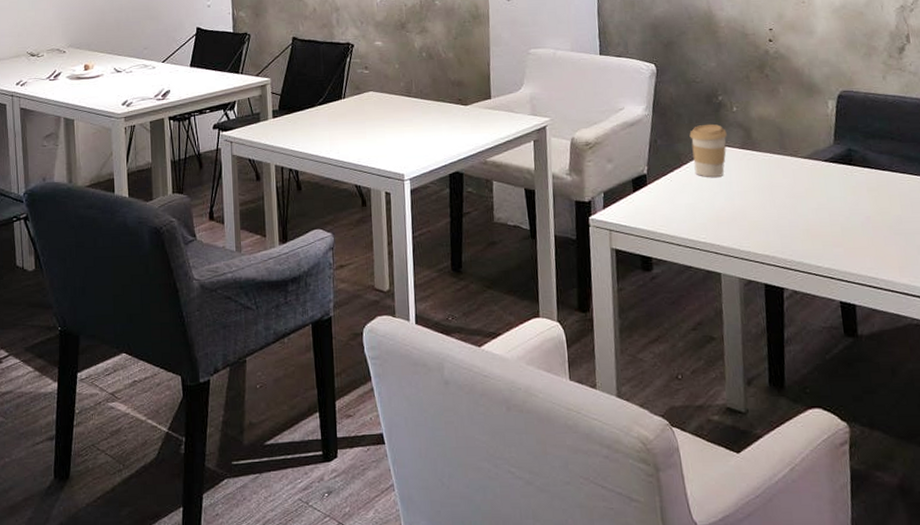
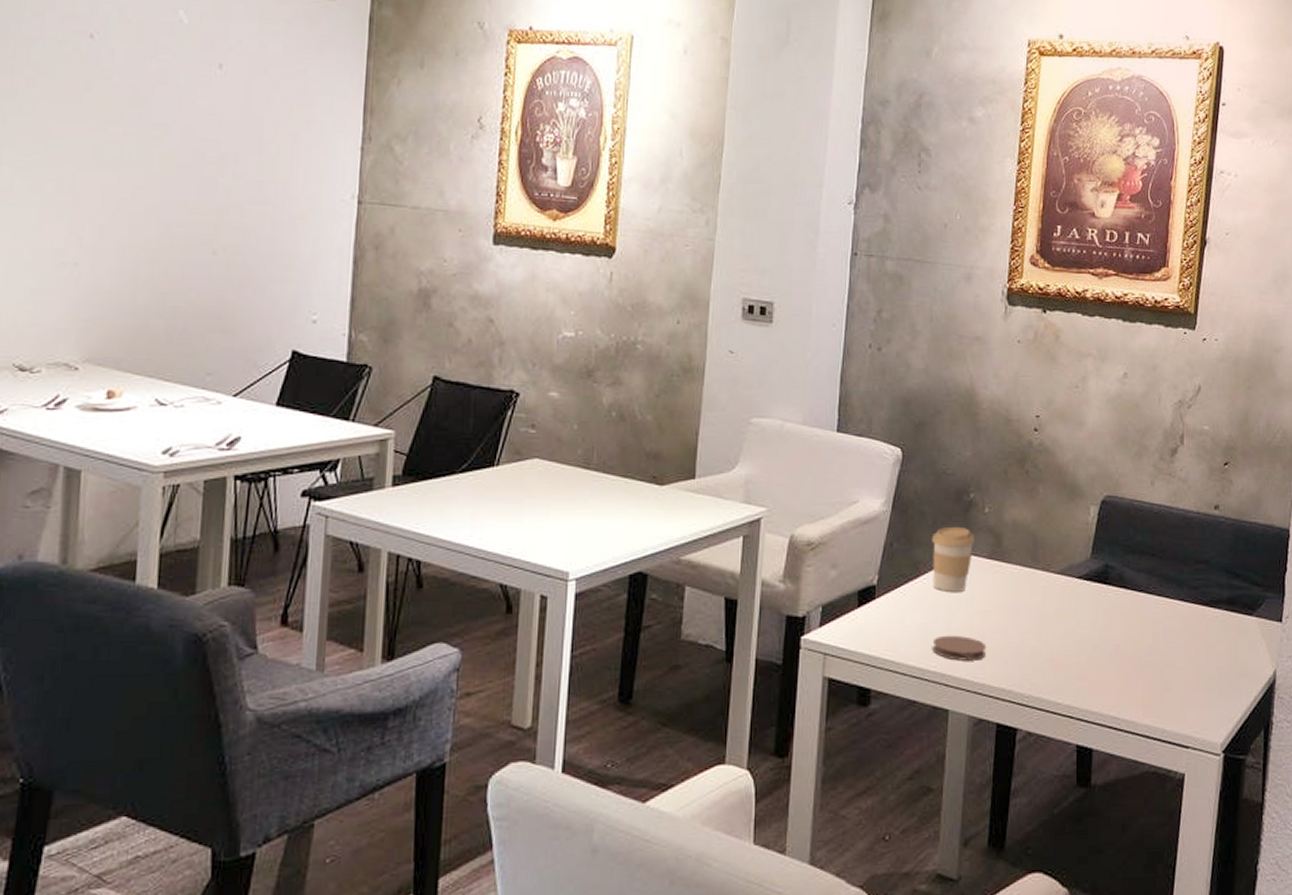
coaster: none [700,212,749,233] -> present [932,635,987,661]

